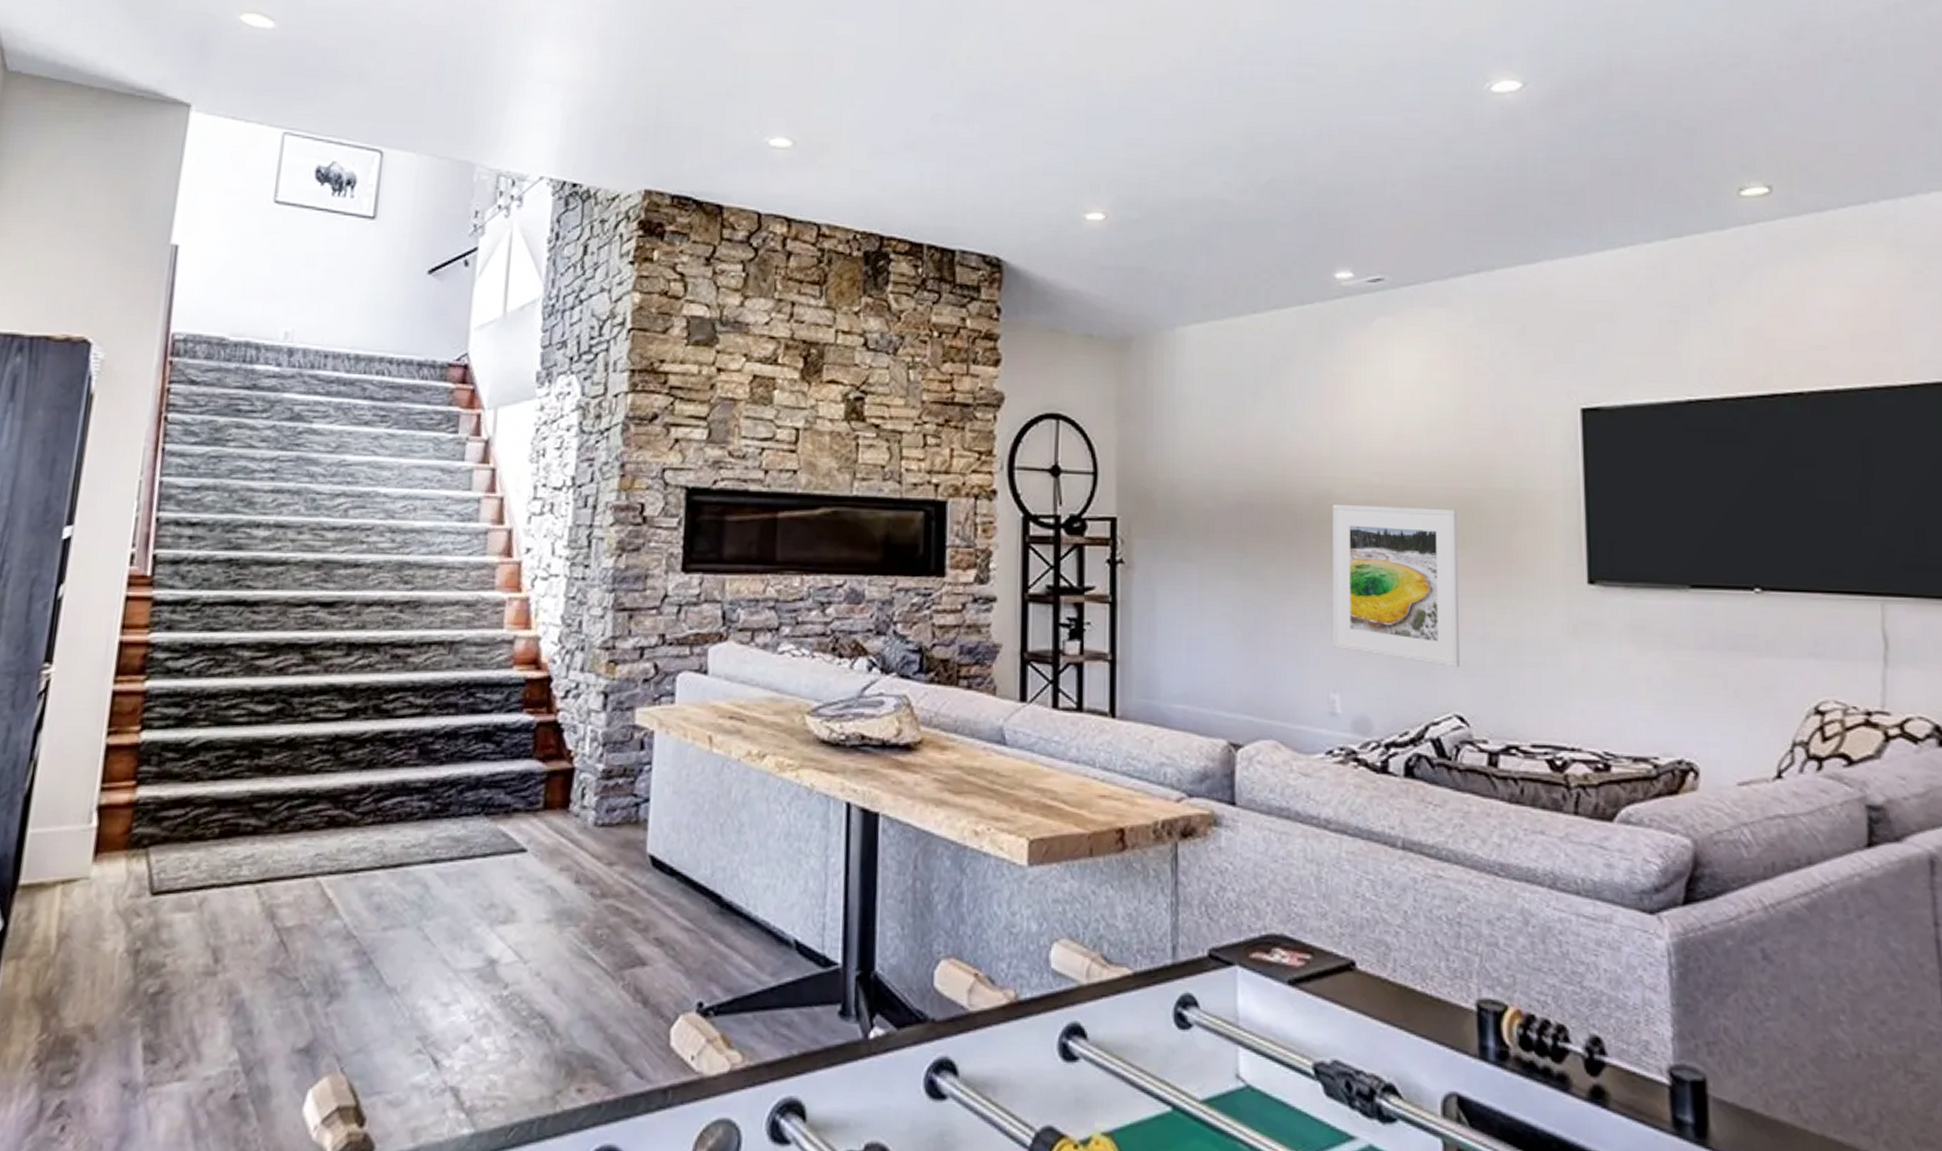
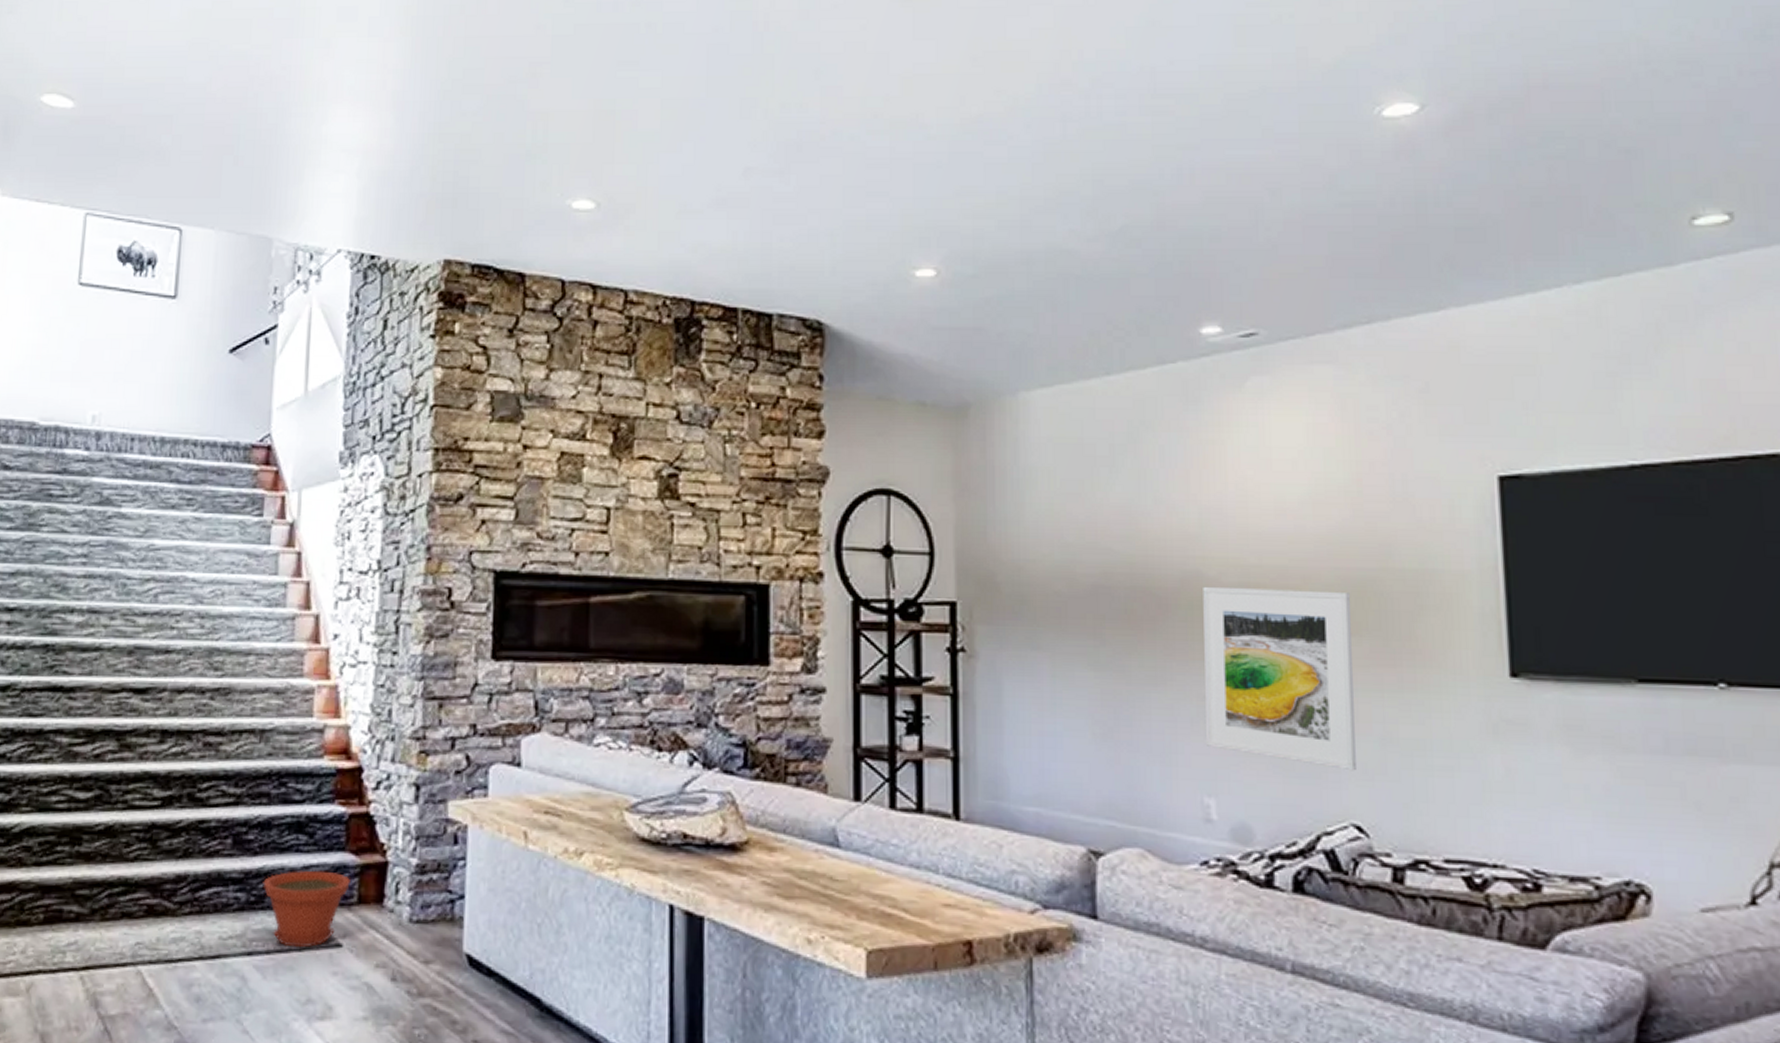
plant pot: none [448,778,537,854] -> present [262,870,350,948]

